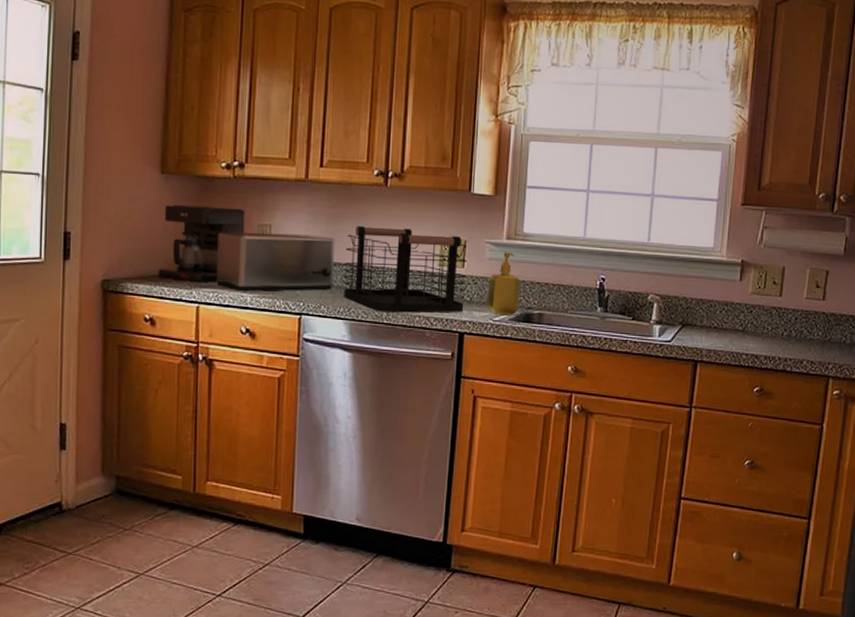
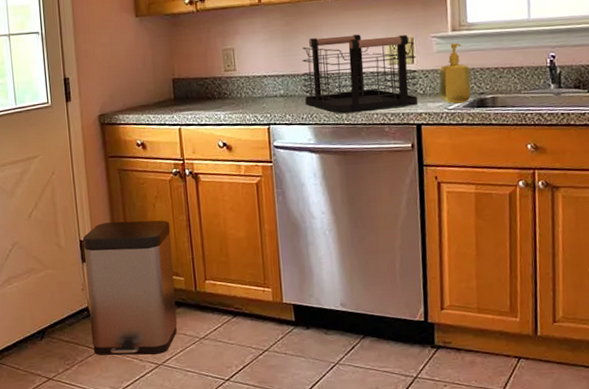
pedal bin: none [61,405,173,562] -> present [82,220,178,355]
coffee maker: present [158,204,245,283] -> none [142,37,212,108]
toaster: present [216,231,335,292] -> none [189,51,295,111]

